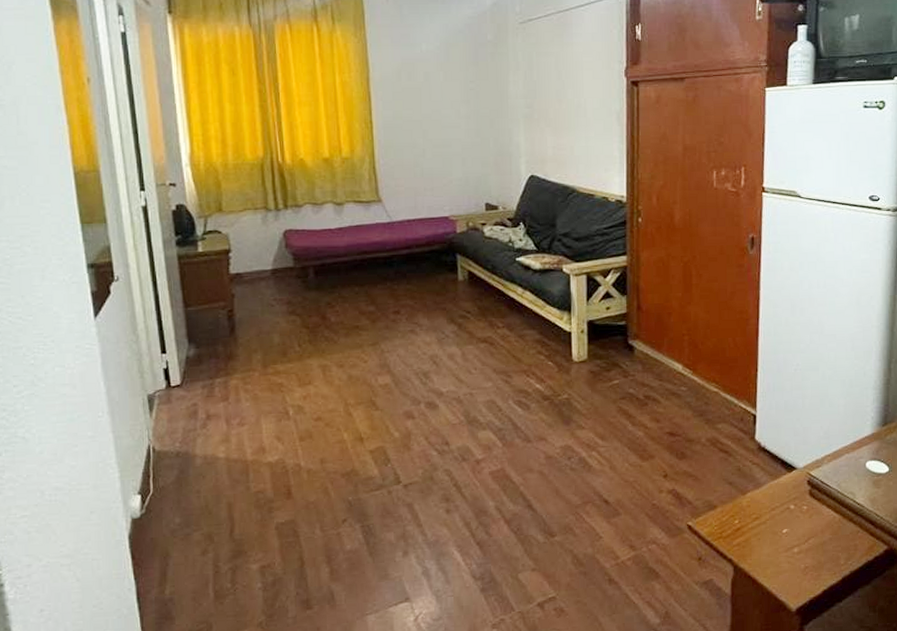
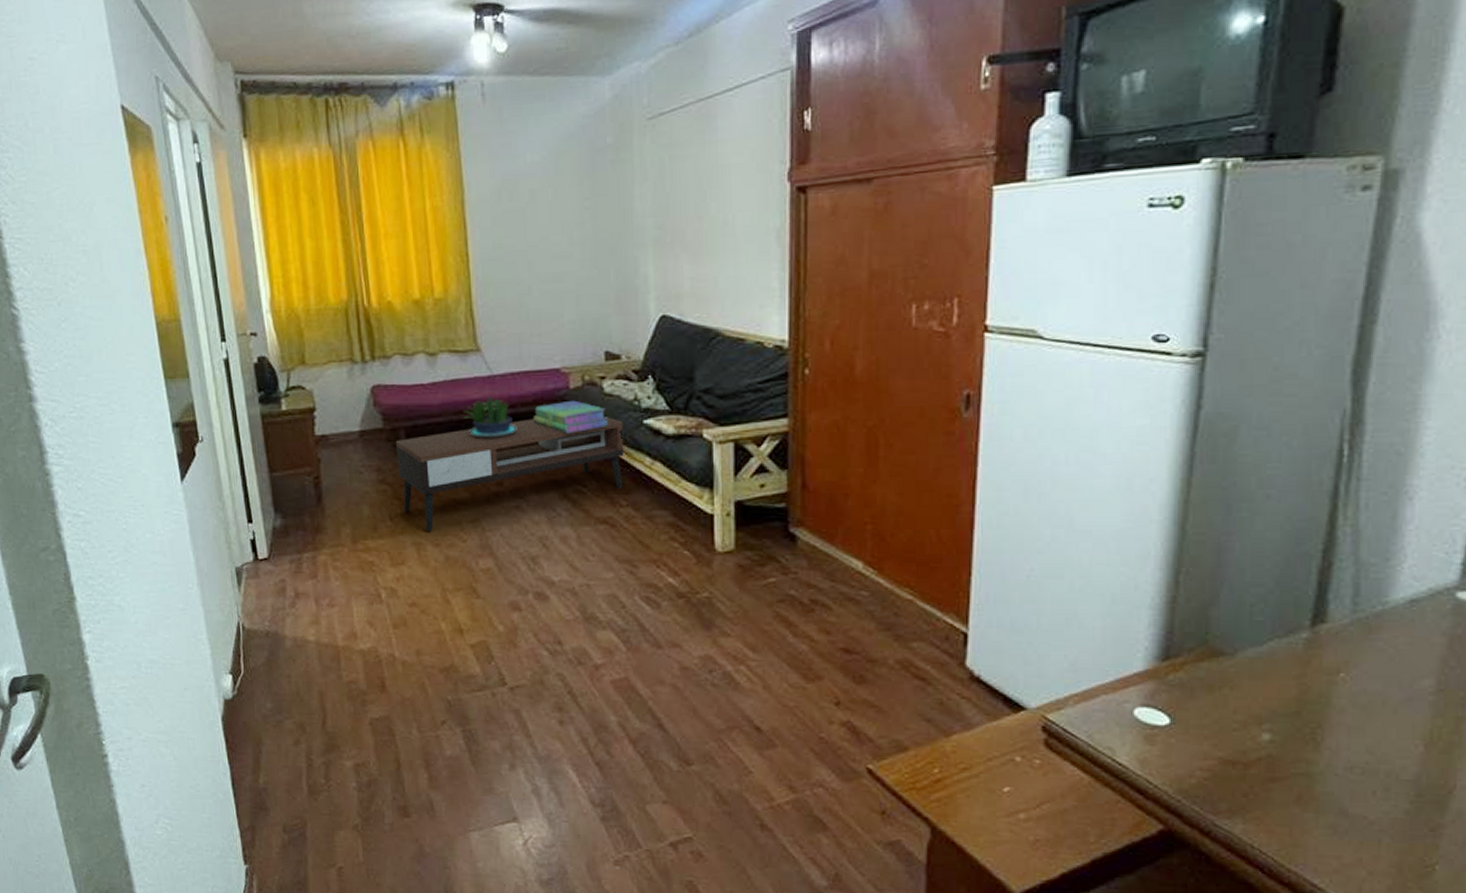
coffee table: none [306,254,501,354] -> present [396,415,624,531]
potted plant: none [367,239,412,274] -> present [464,396,517,438]
stack of books: none [425,242,488,270] -> present [533,400,609,434]

